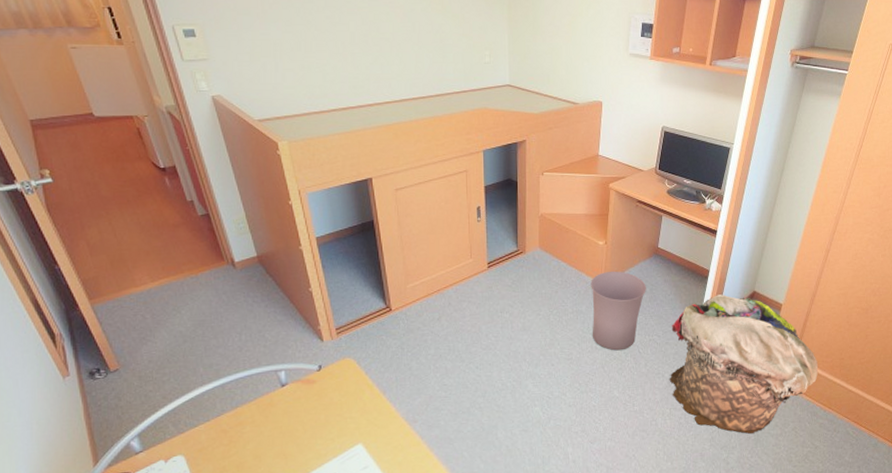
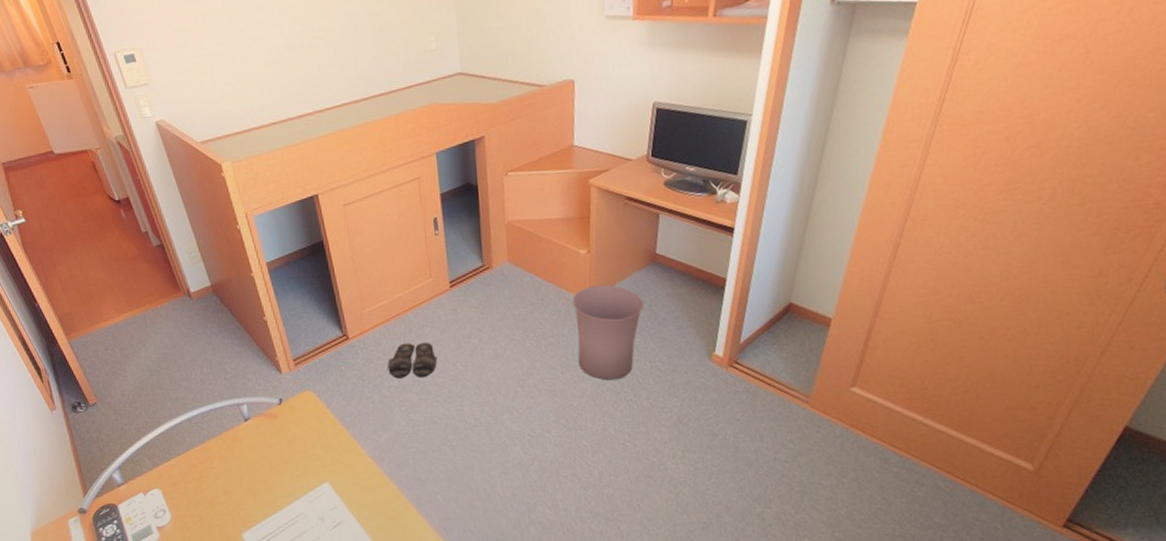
slippers: none [426,315,472,347] -> present [387,342,438,379]
laundry basket: present [669,294,819,434] -> none [679,308,889,484]

